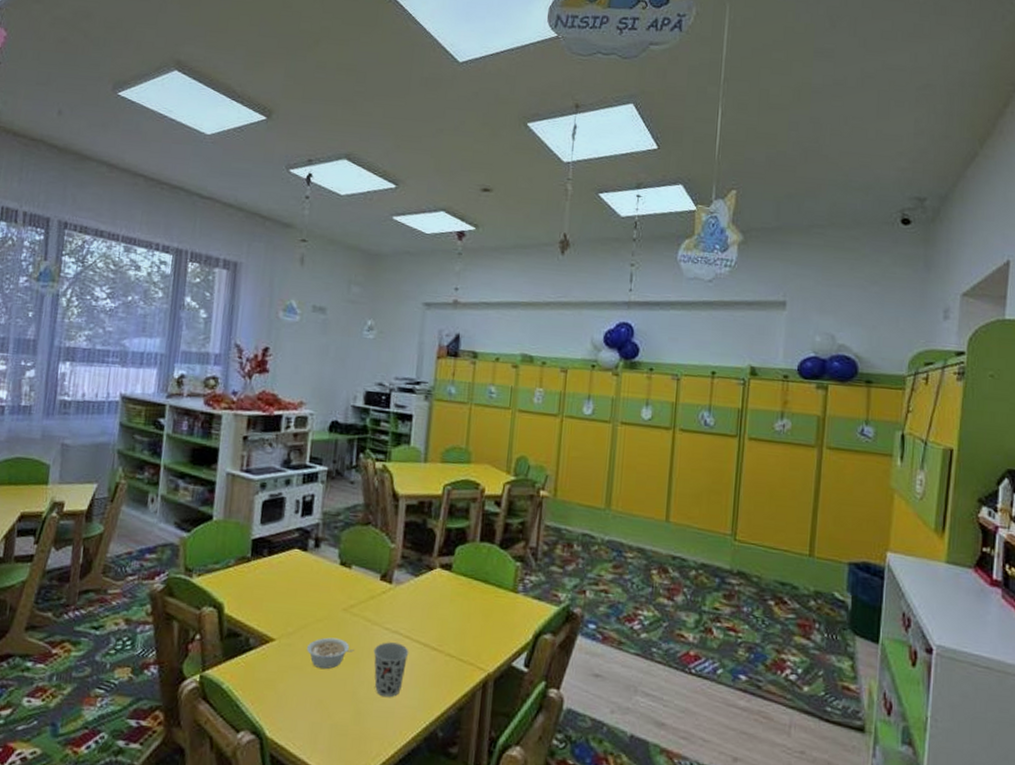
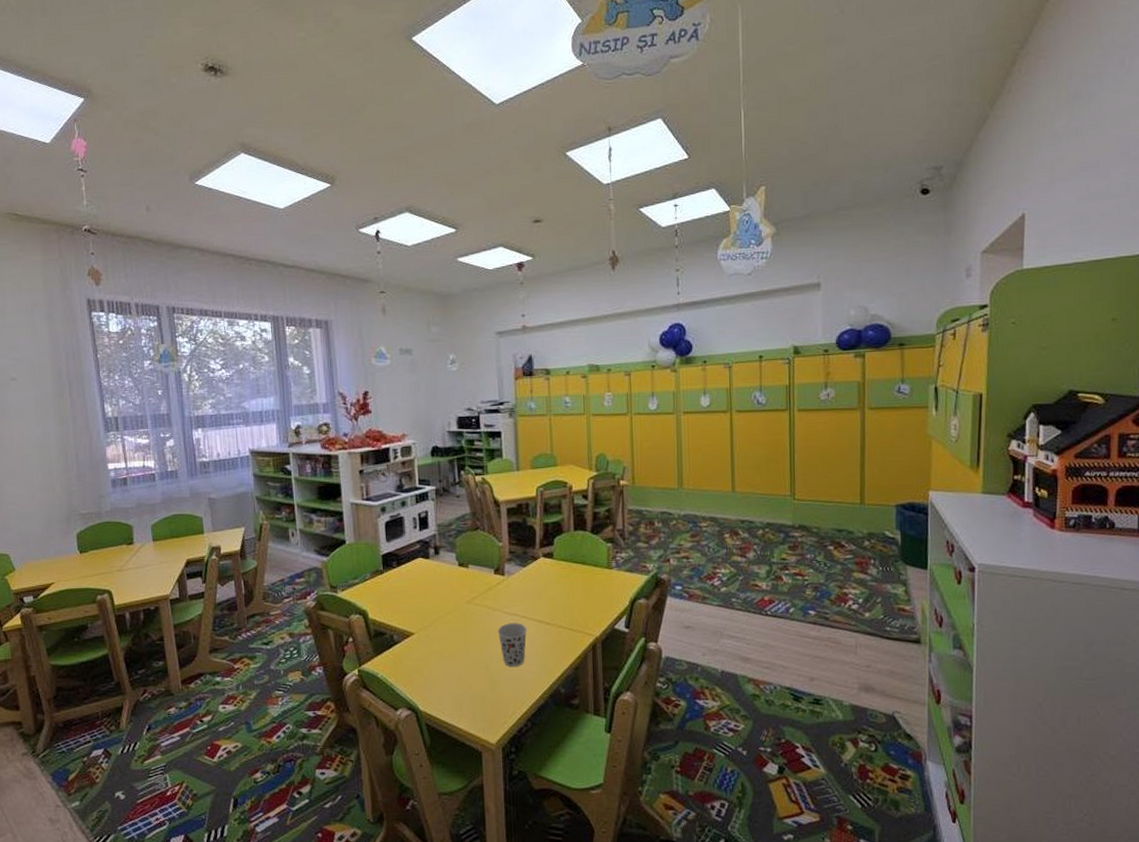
legume: present [306,637,354,669] -> none [441,625,481,651]

